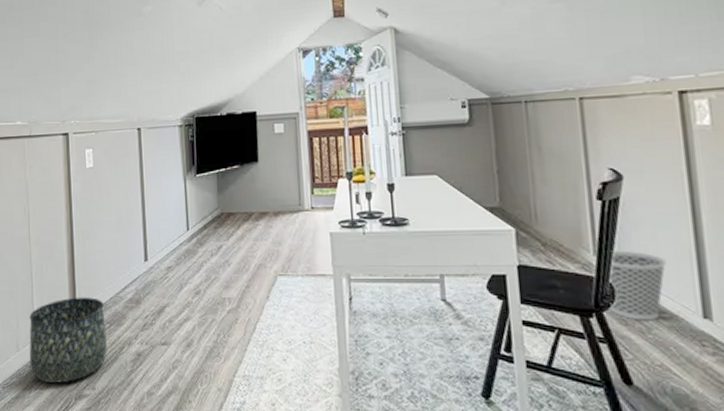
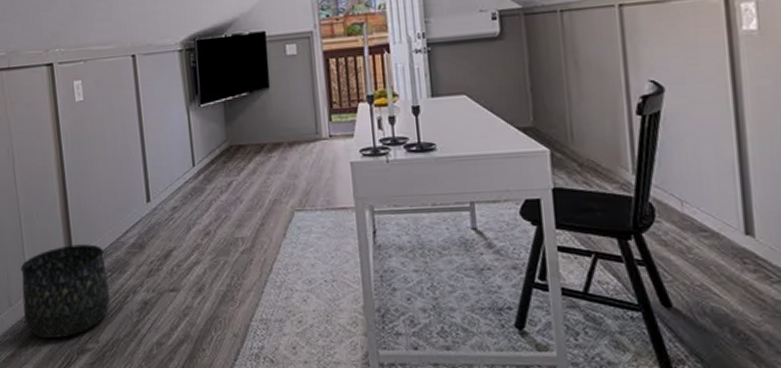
wastebasket: present [609,250,666,321] -> none [648,167,708,241]

